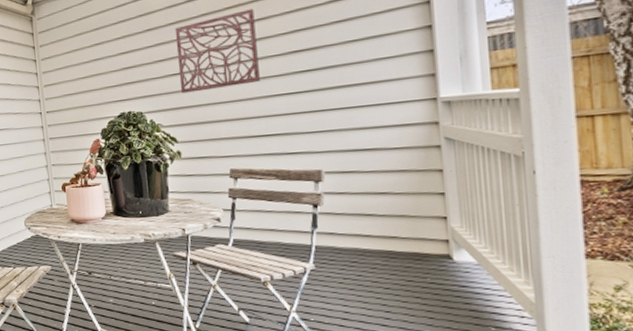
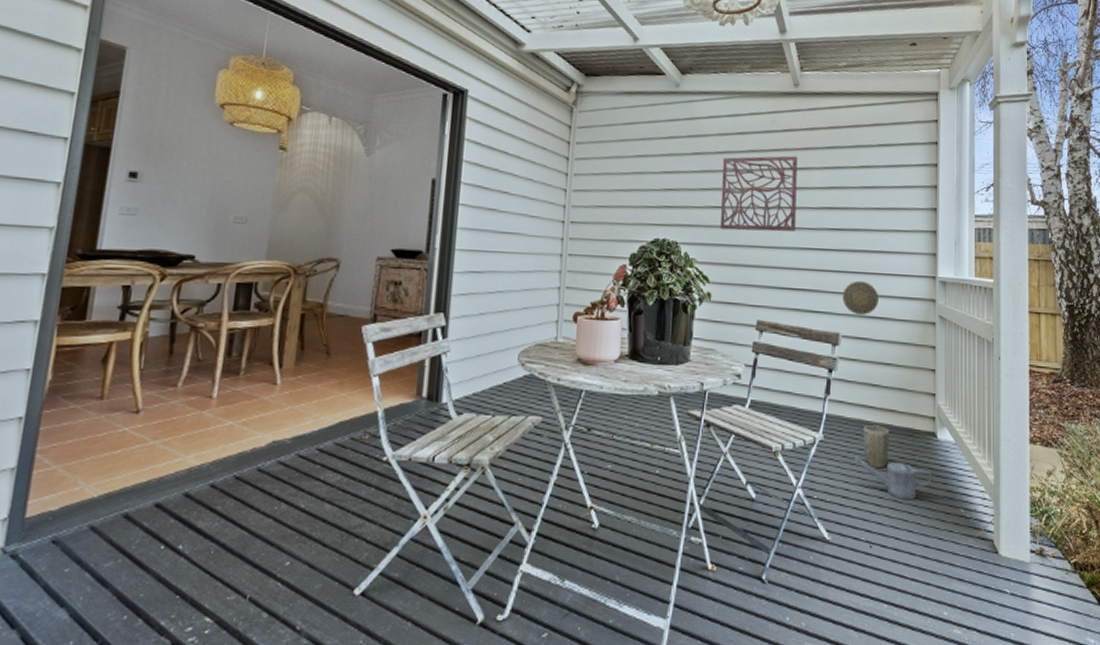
decorative plate: none [321,116,365,150] -> present [842,280,878,315]
watering can: none [353,281,450,321] -> present [855,455,932,500]
plant pot: none [359,251,395,292] -> present [862,424,891,469]

